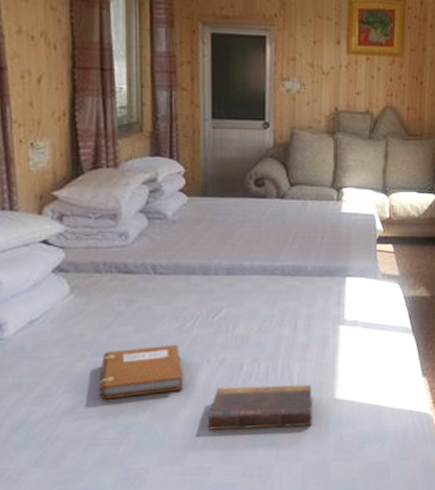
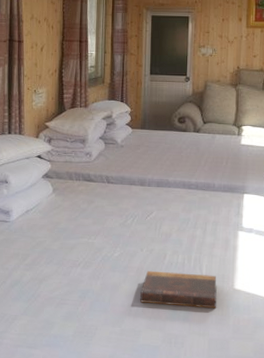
notebook: present [99,345,183,400] -> none [67,235,124,271]

